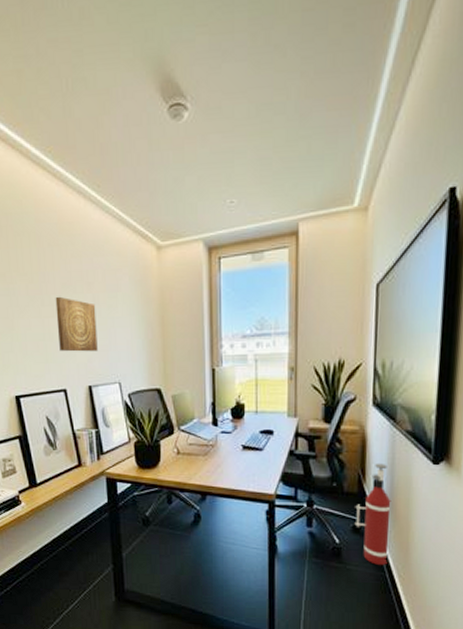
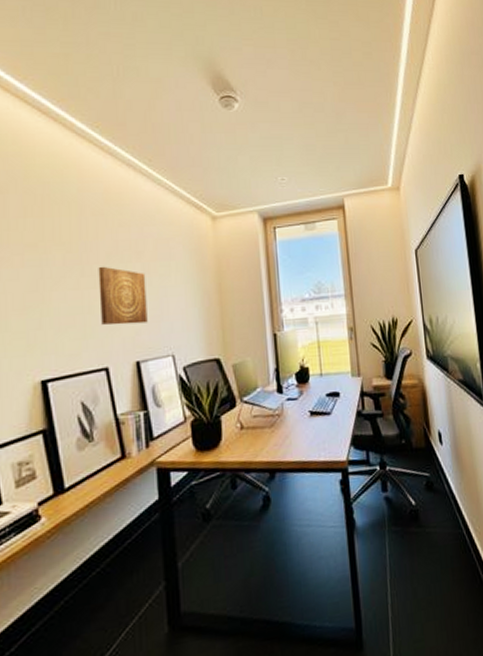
fire extinguisher: present [354,463,391,565] -> none [425,413,464,522]

